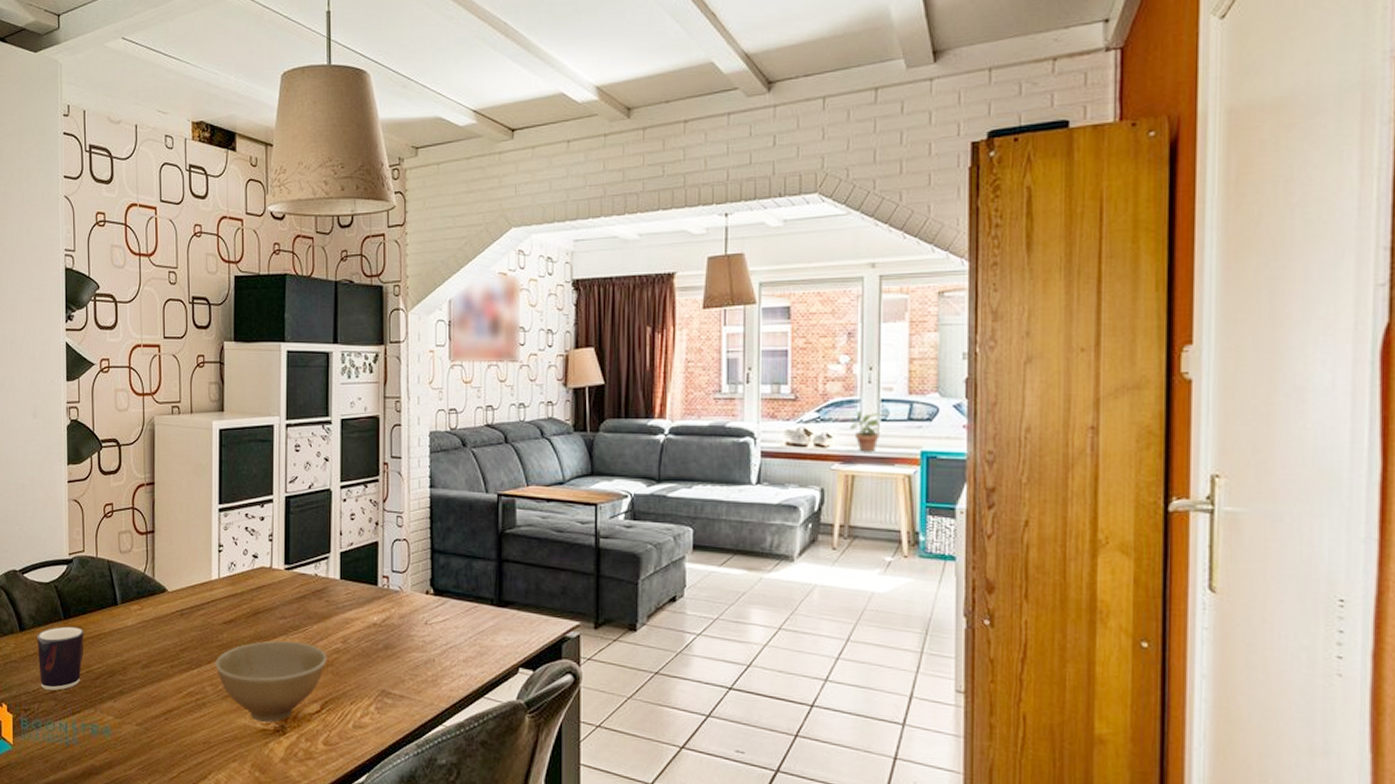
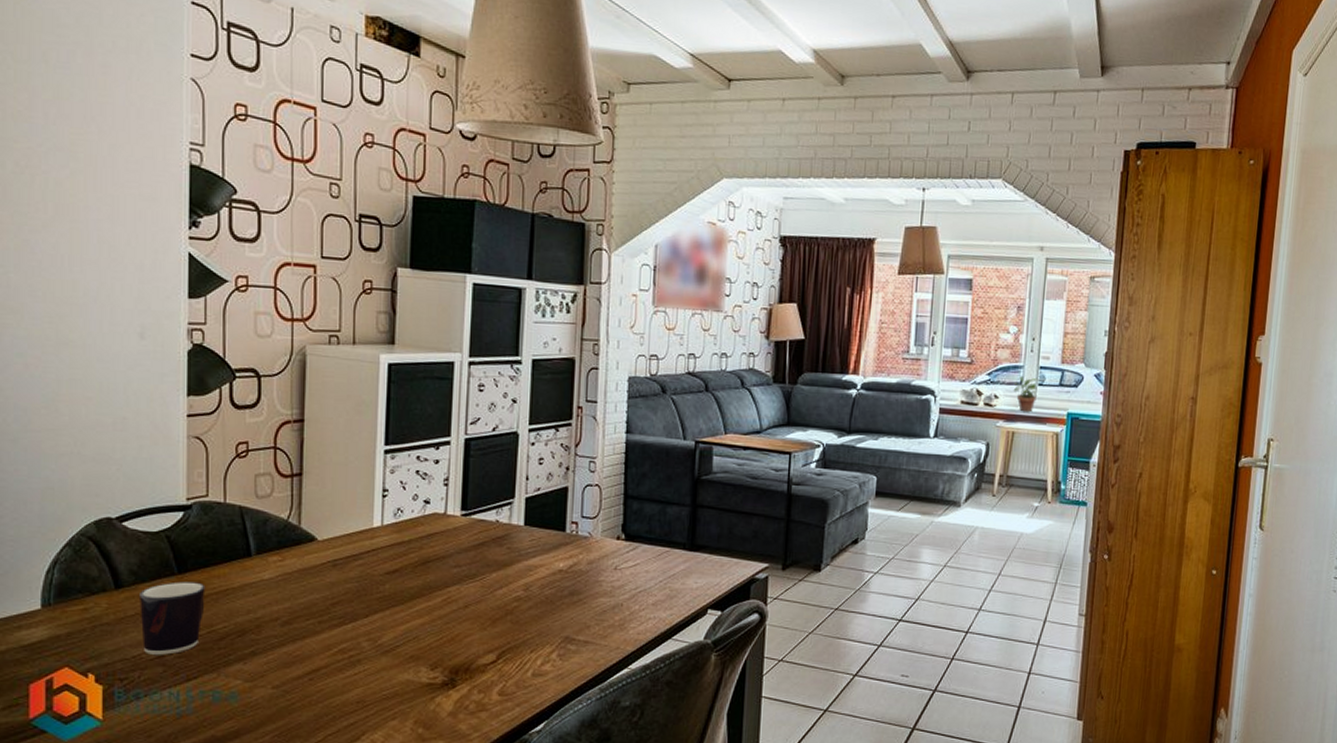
bowl: present [215,640,327,723] -> none [374,590,506,676]

